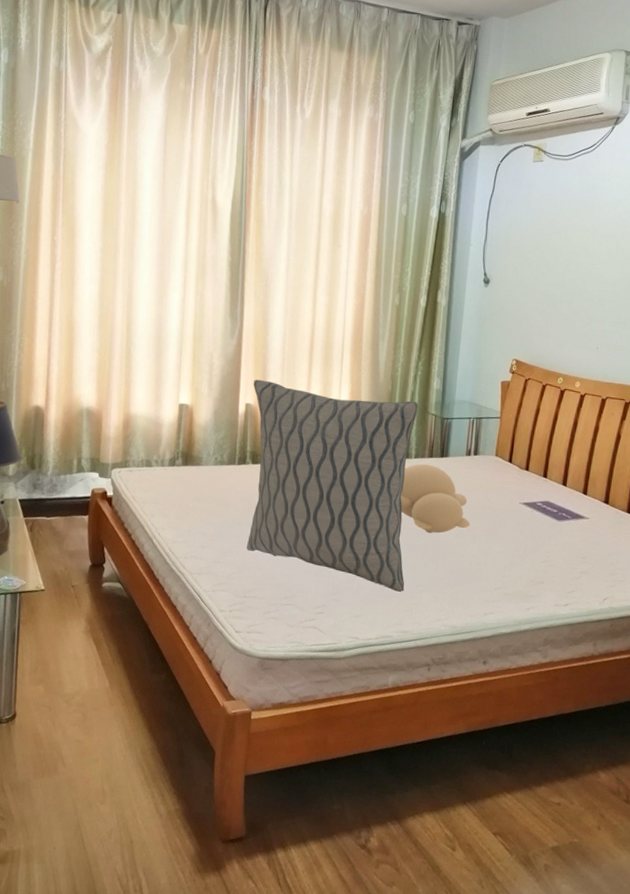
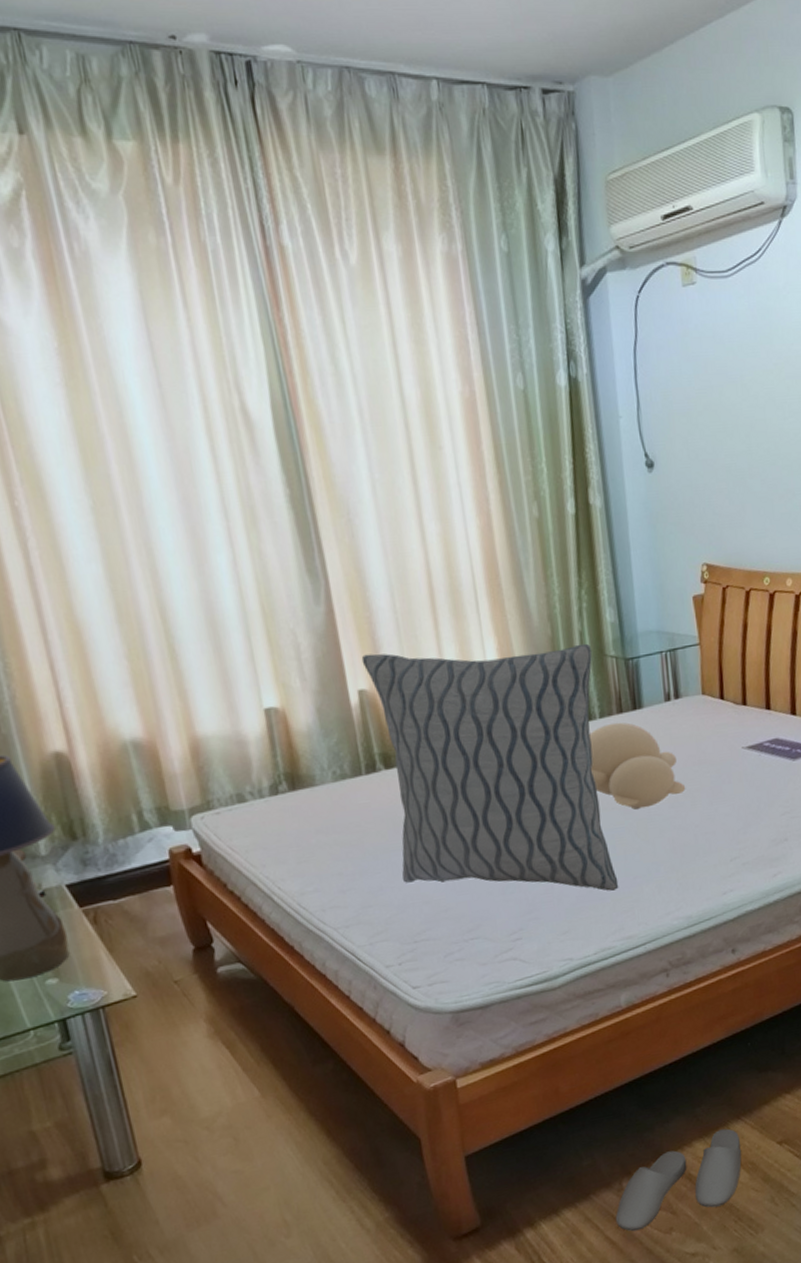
slippers: none [349,809,462,877] -> present [615,1128,742,1232]

